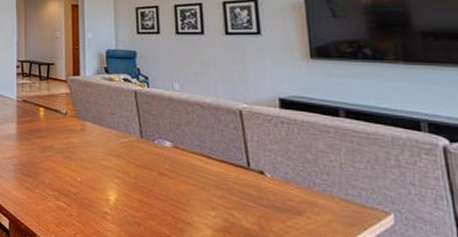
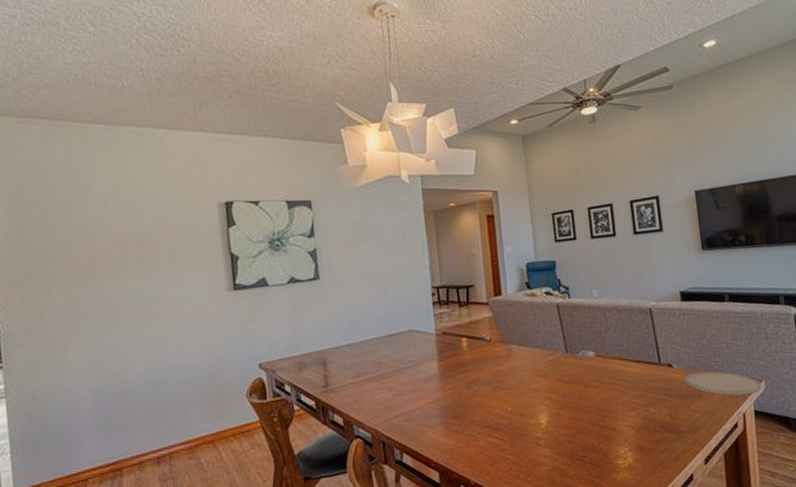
plate: none [279,186,389,226] -> present [684,371,762,396]

